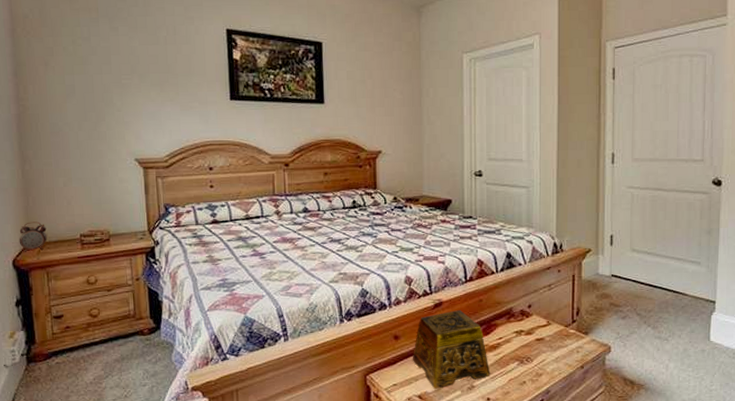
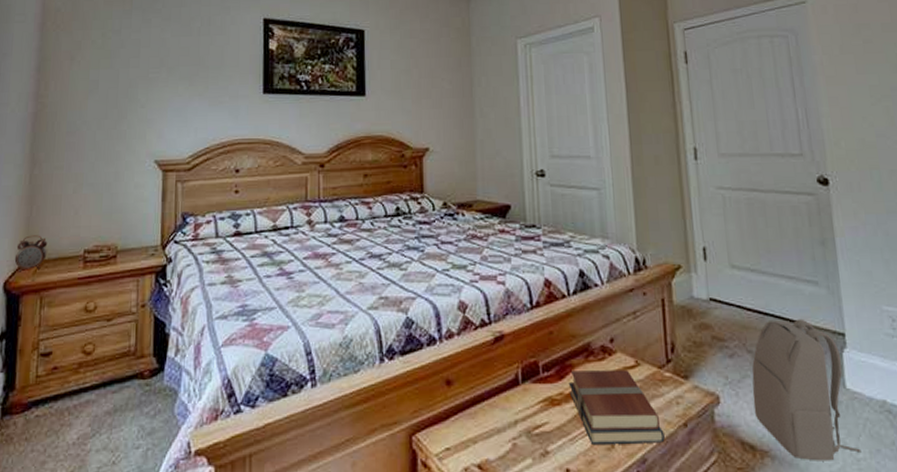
decorative box: present [412,310,491,389] -> none [468,346,569,455]
books: none [493,328,565,381] -> present [568,370,665,444]
backpack: none [637,290,714,391] -> present [752,319,862,461]

